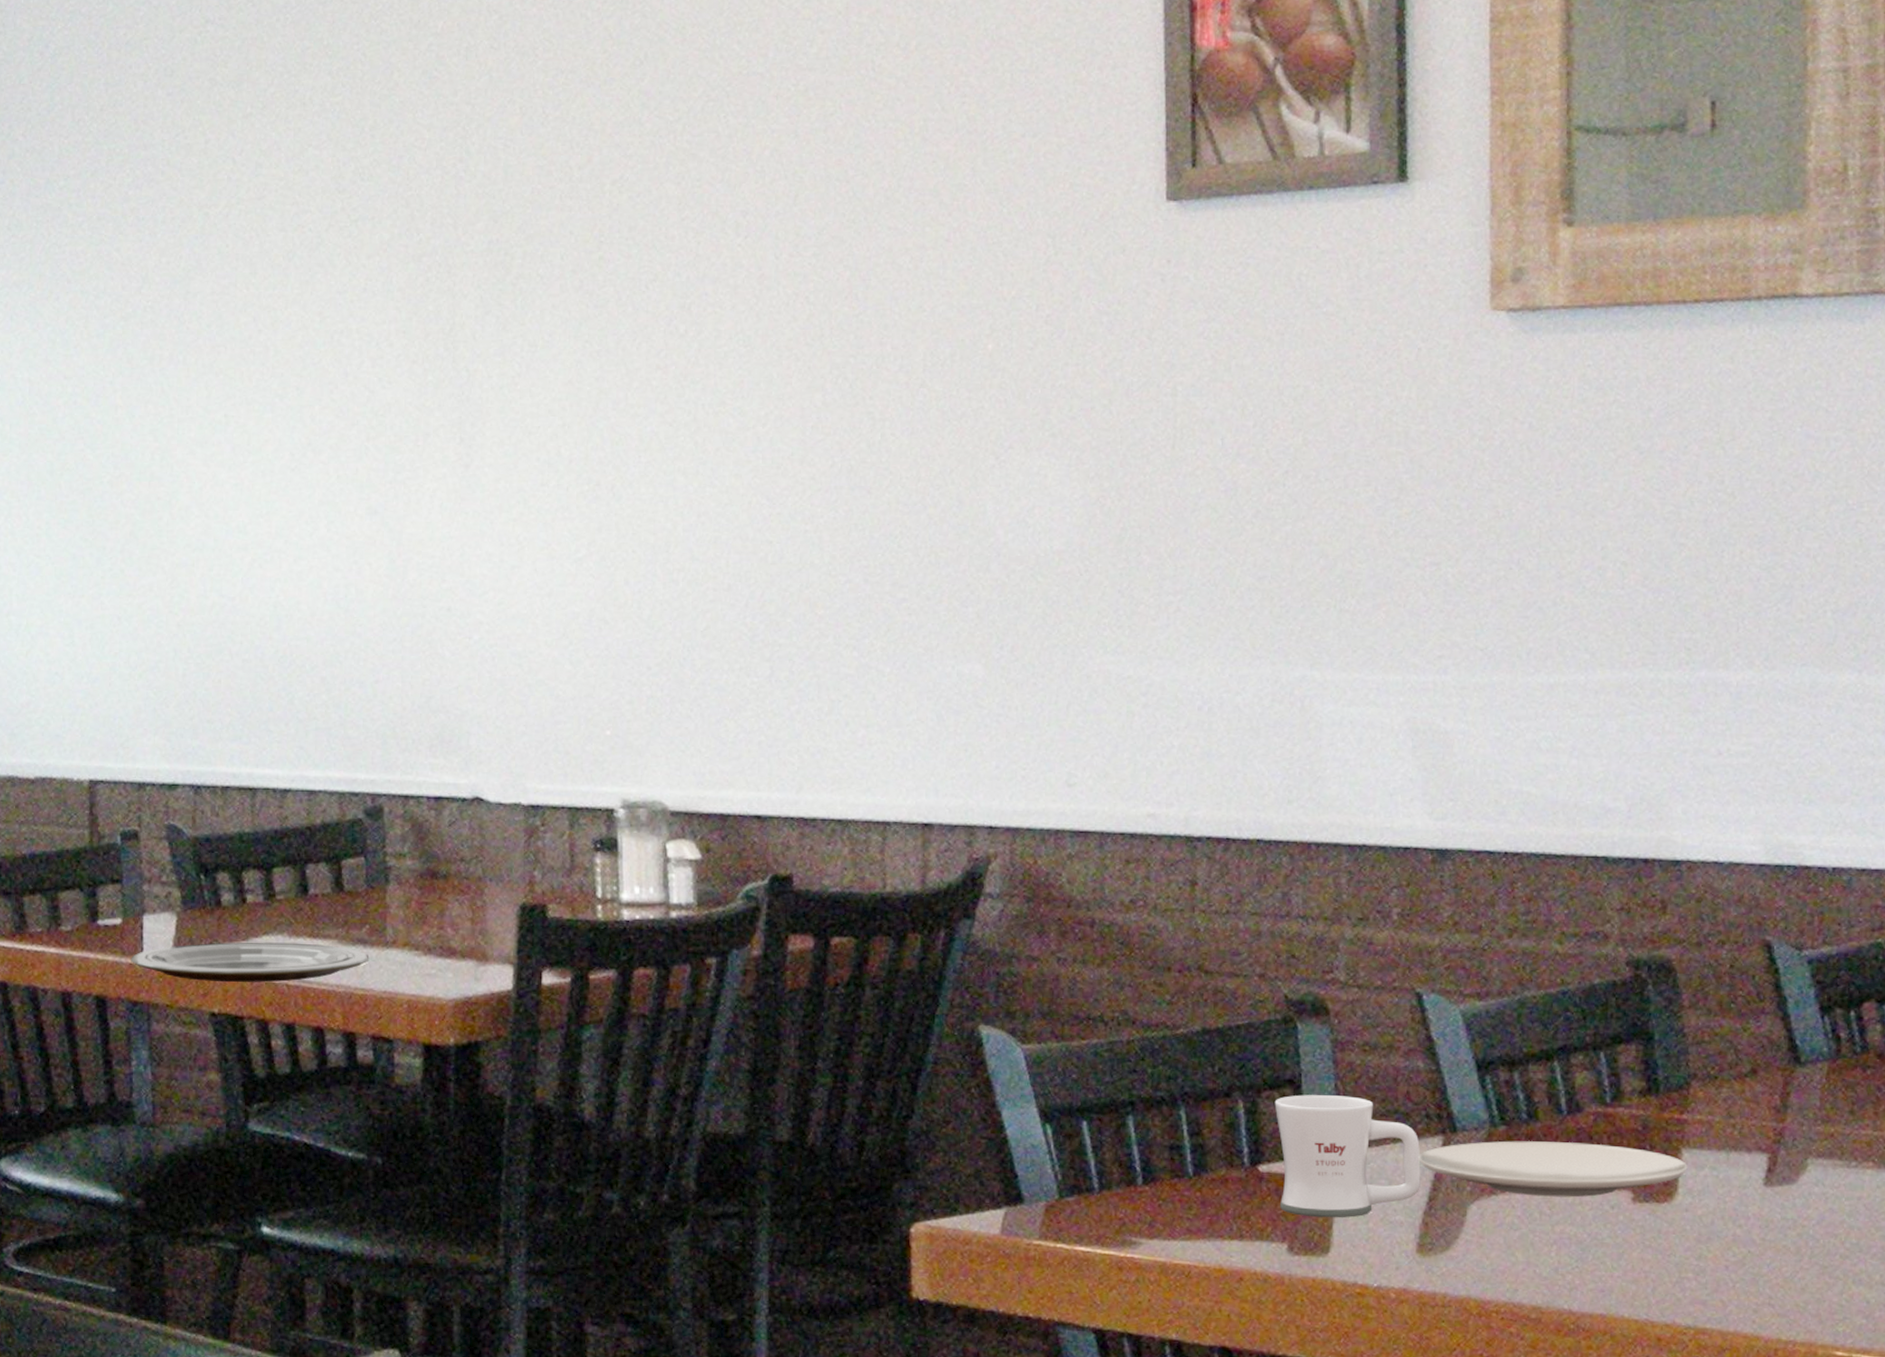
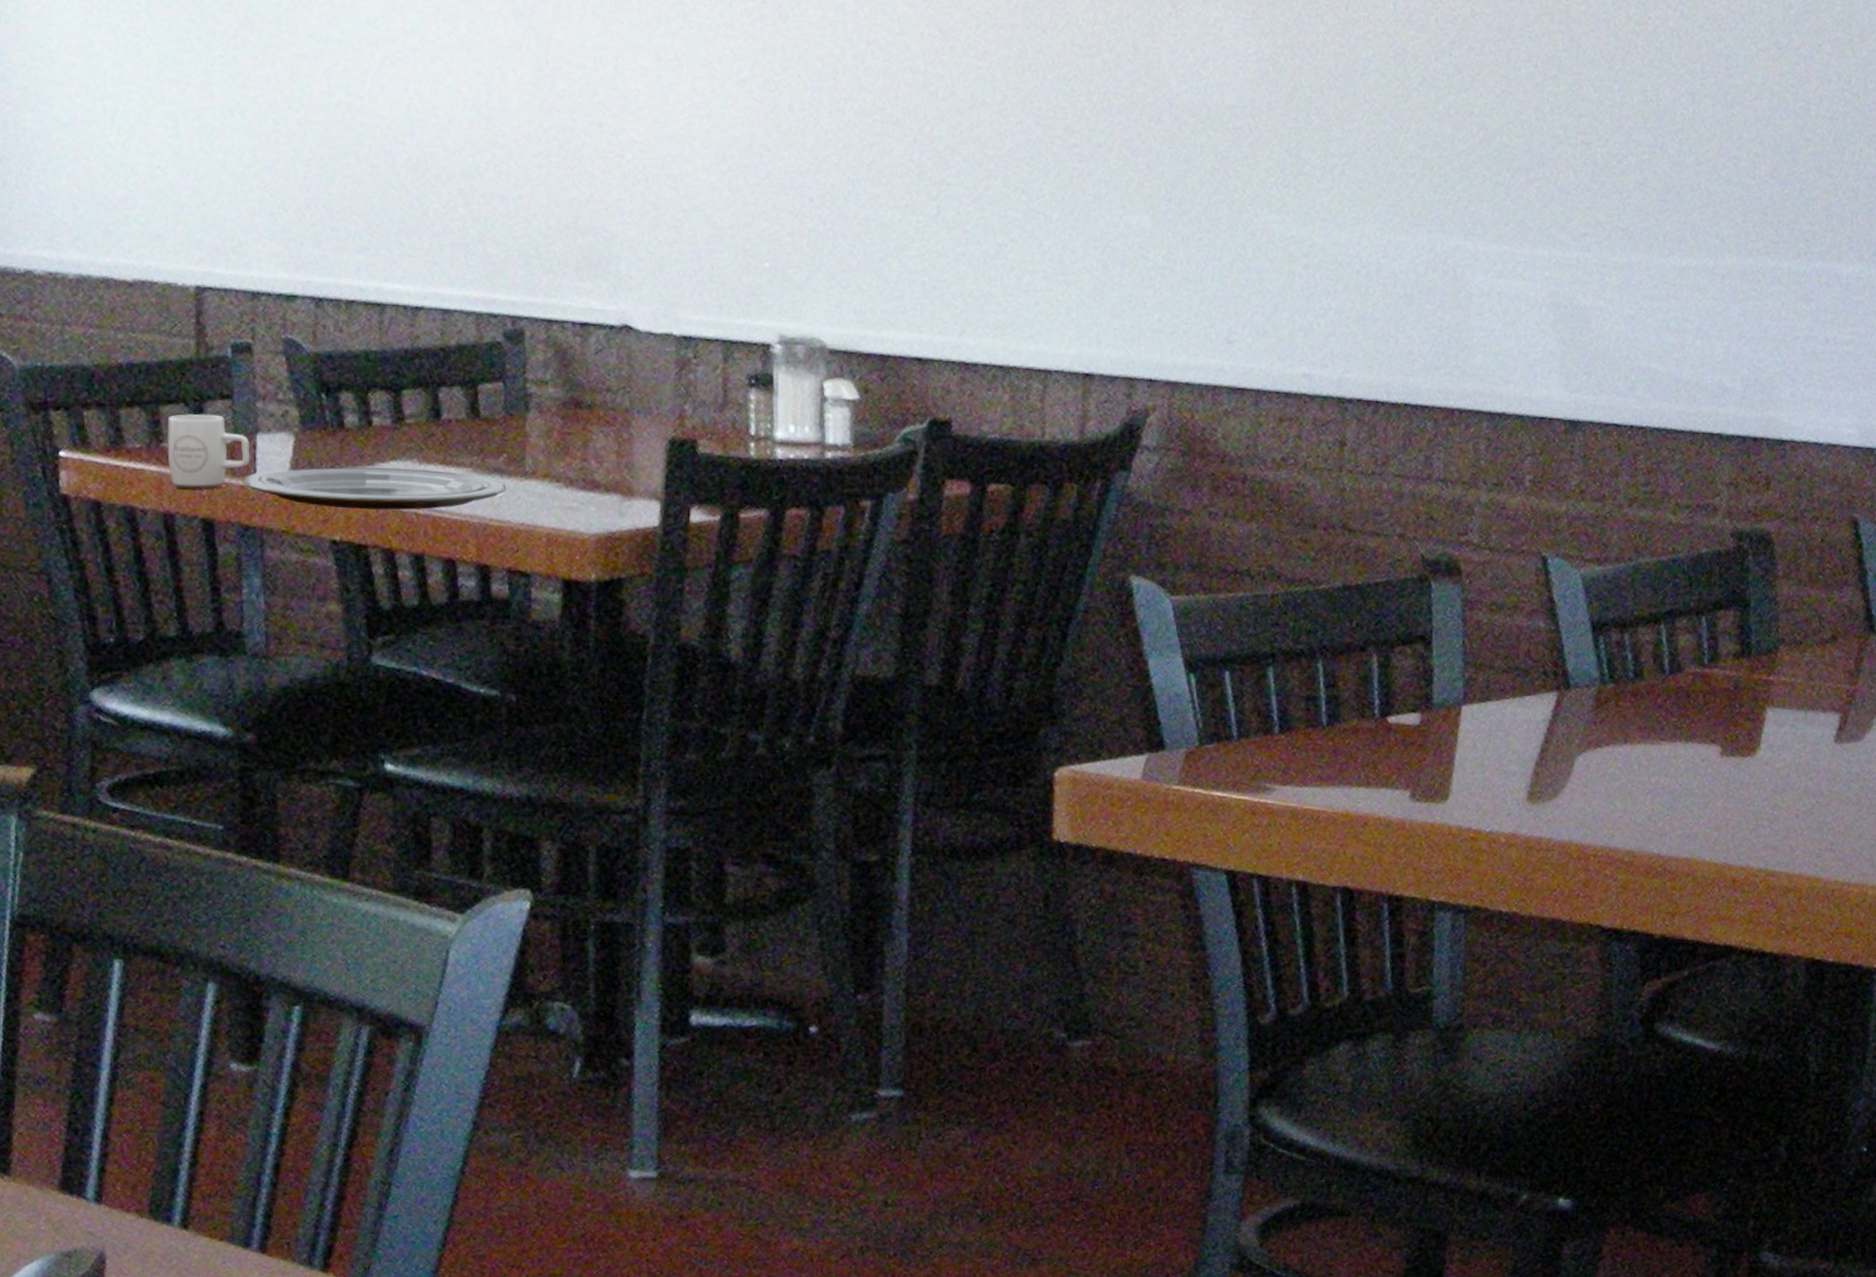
mug: none [65,898,138,969] -> present [167,414,250,490]
mug: present [1274,1095,1421,1218] -> none [1405,650,1536,768]
plate: present [1418,1141,1688,1198] -> none [1534,697,1771,751]

